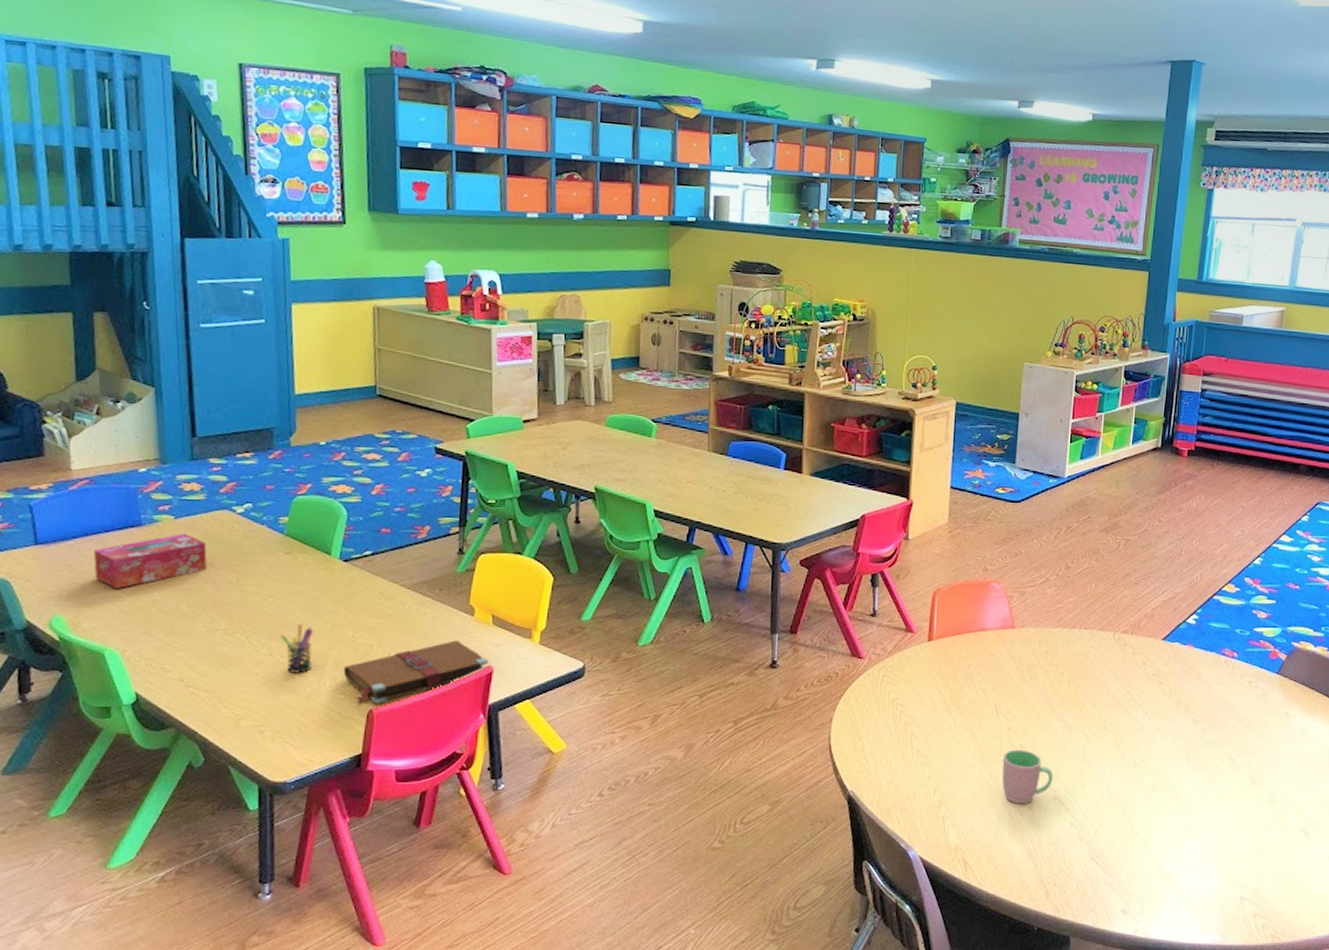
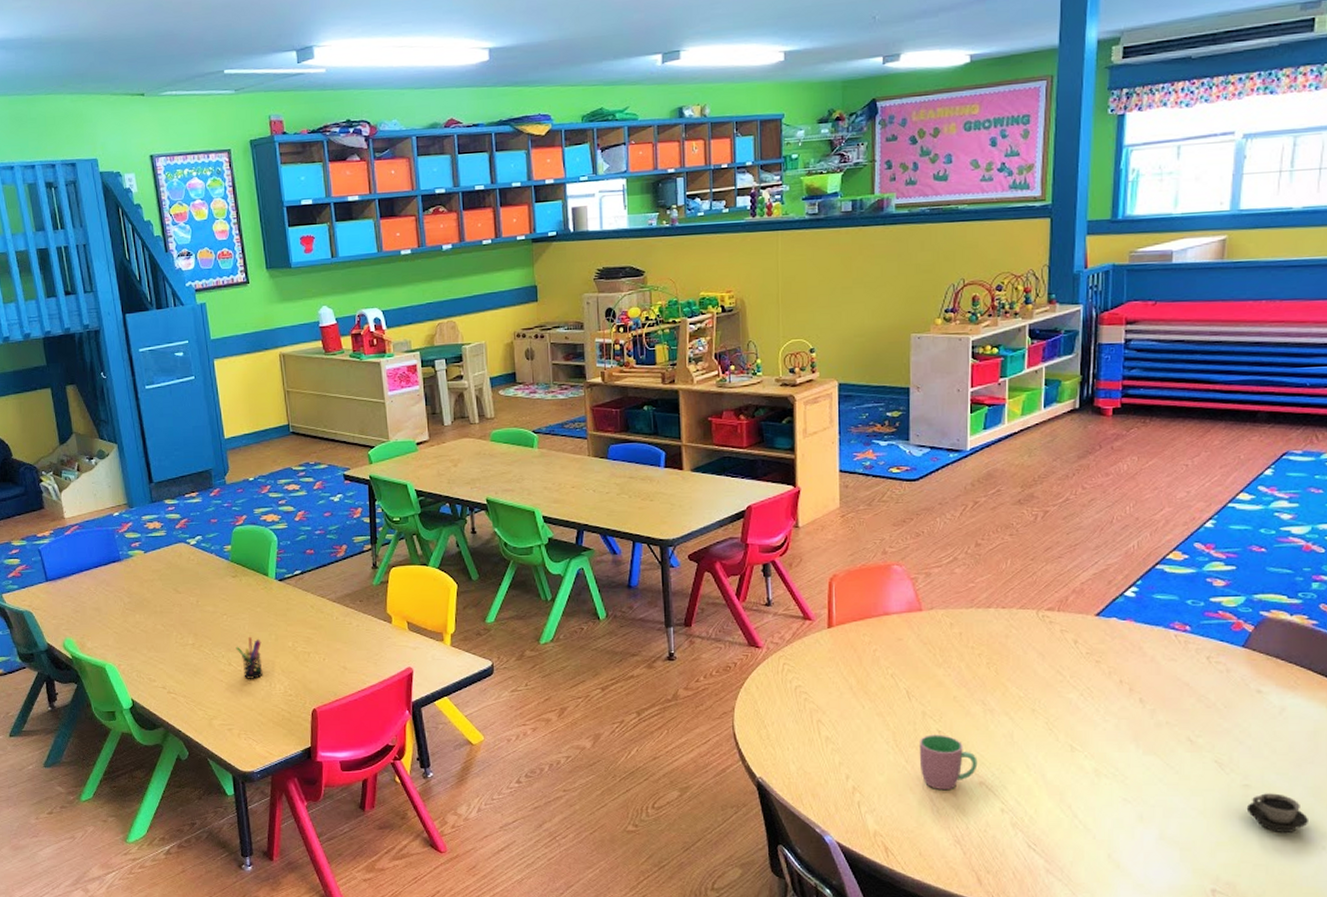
tissue box: present [93,534,207,588] -> none [88,565,173,614]
book: present [343,640,488,704] -> none [288,646,408,703]
cup: none [1271,807,1318,844] -> present [1246,793,1308,834]

